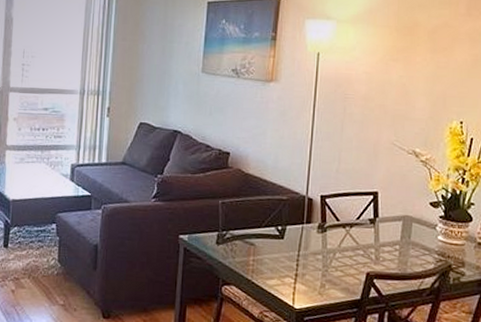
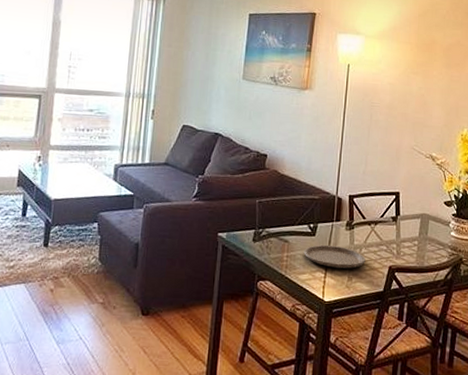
plate: none [271,248,340,274] -> present [303,244,366,269]

